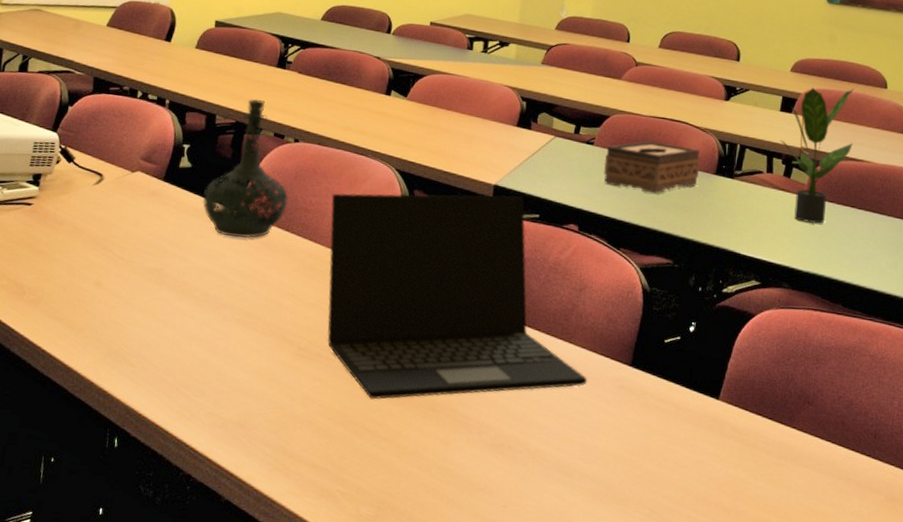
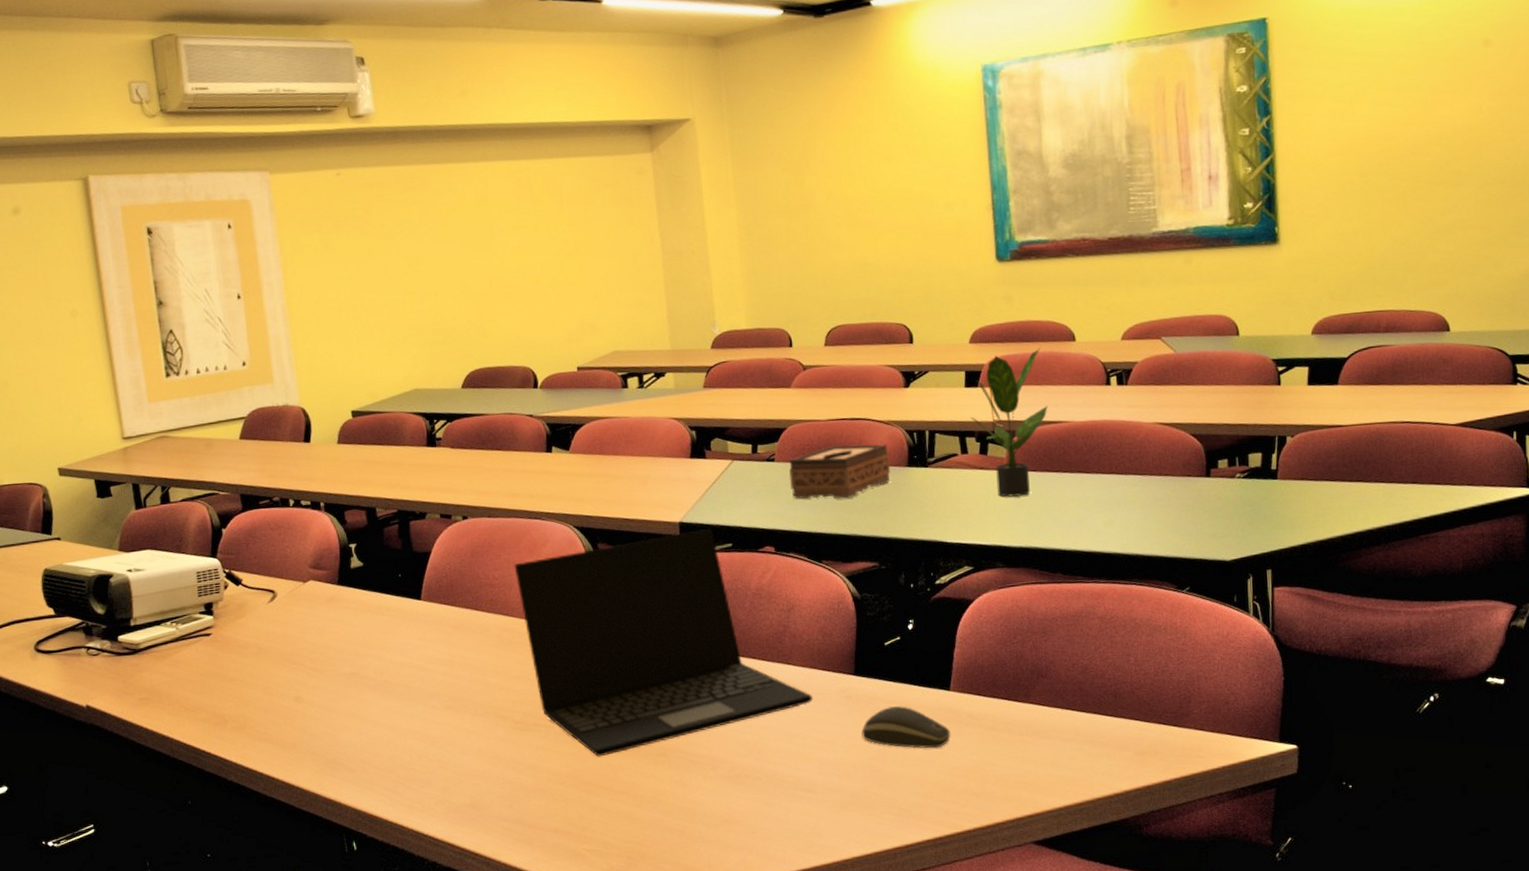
bottle: present [202,99,289,238] -> none [382,483,471,627]
computer mouse: none [627,404,713,456] -> present [861,706,951,749]

